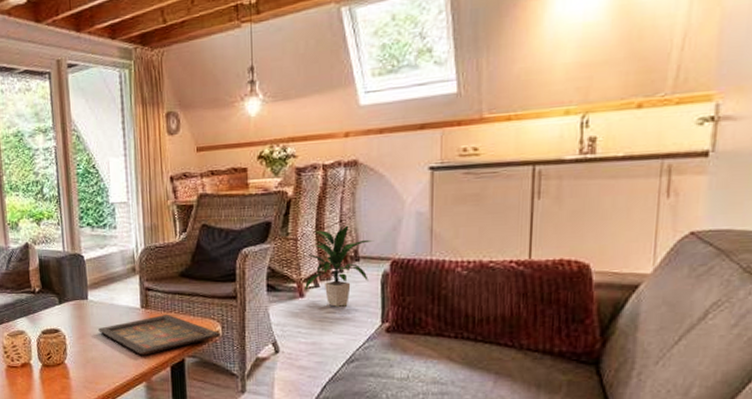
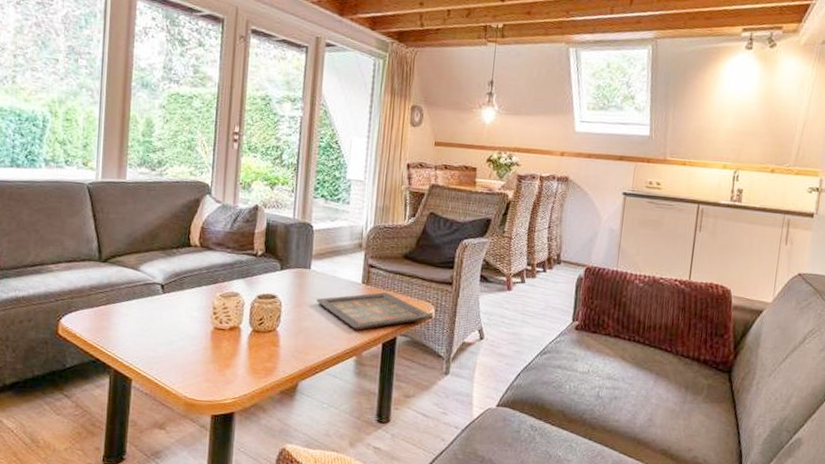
indoor plant: present [304,224,375,307] -> none [511,230,575,303]

